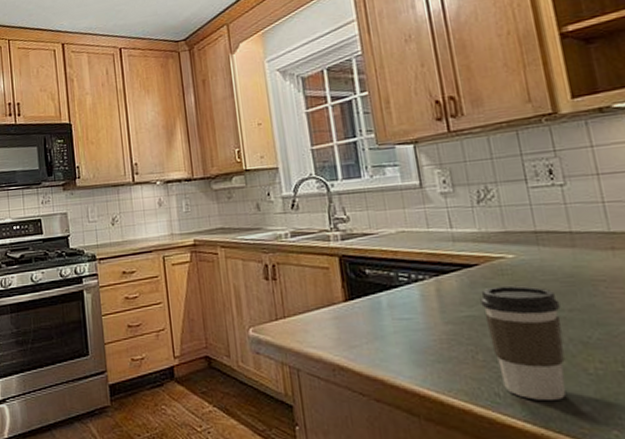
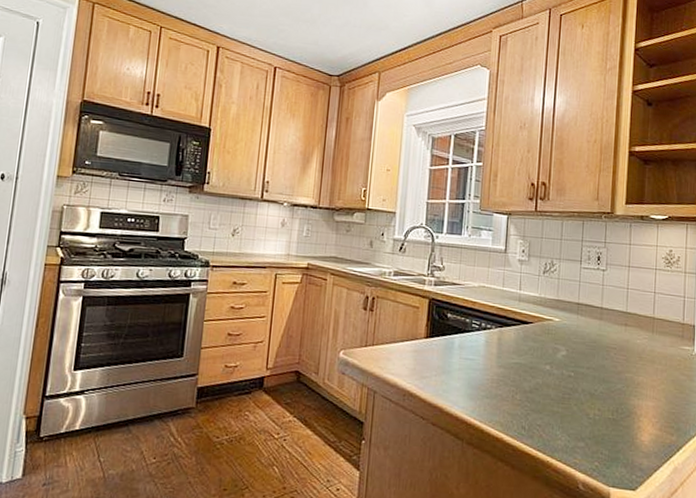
coffee cup: present [480,286,567,400] -> none [528,342,582,436]

